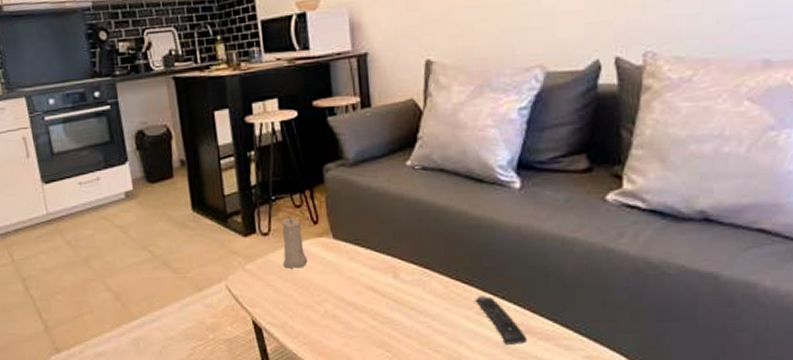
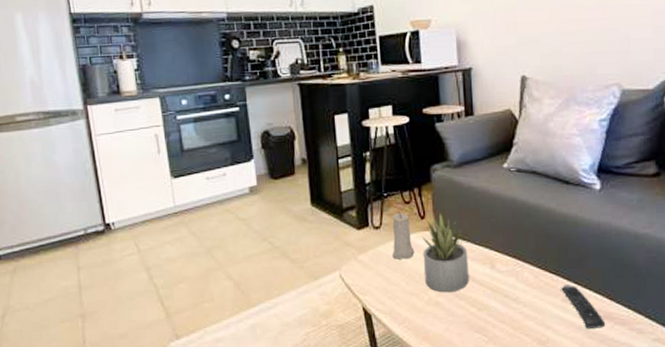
succulent plant: none [315,215,370,305] -> present [422,211,469,293]

